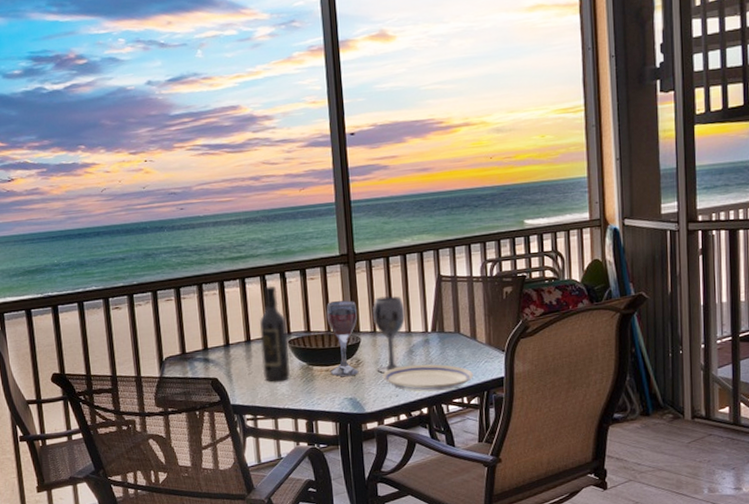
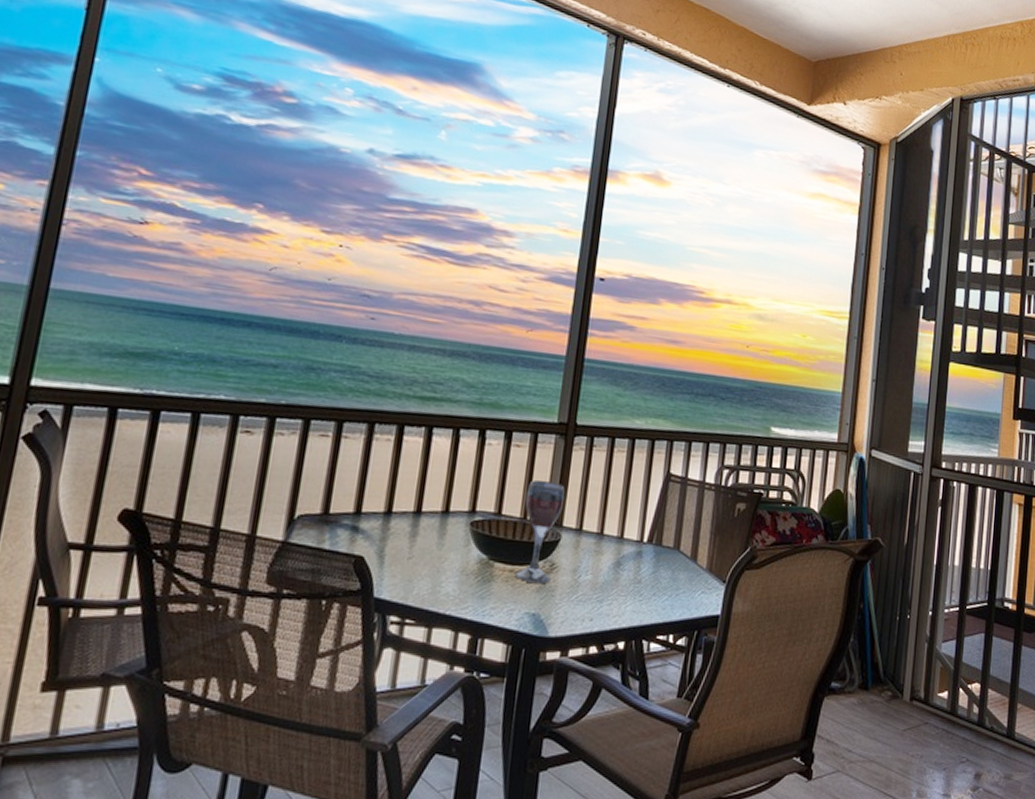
wine bottle: present [259,285,291,382] -> none [427,443,474,576]
wine glass: present [372,296,406,374] -> none [574,486,622,587]
plate: present [382,364,473,392] -> none [578,580,686,623]

